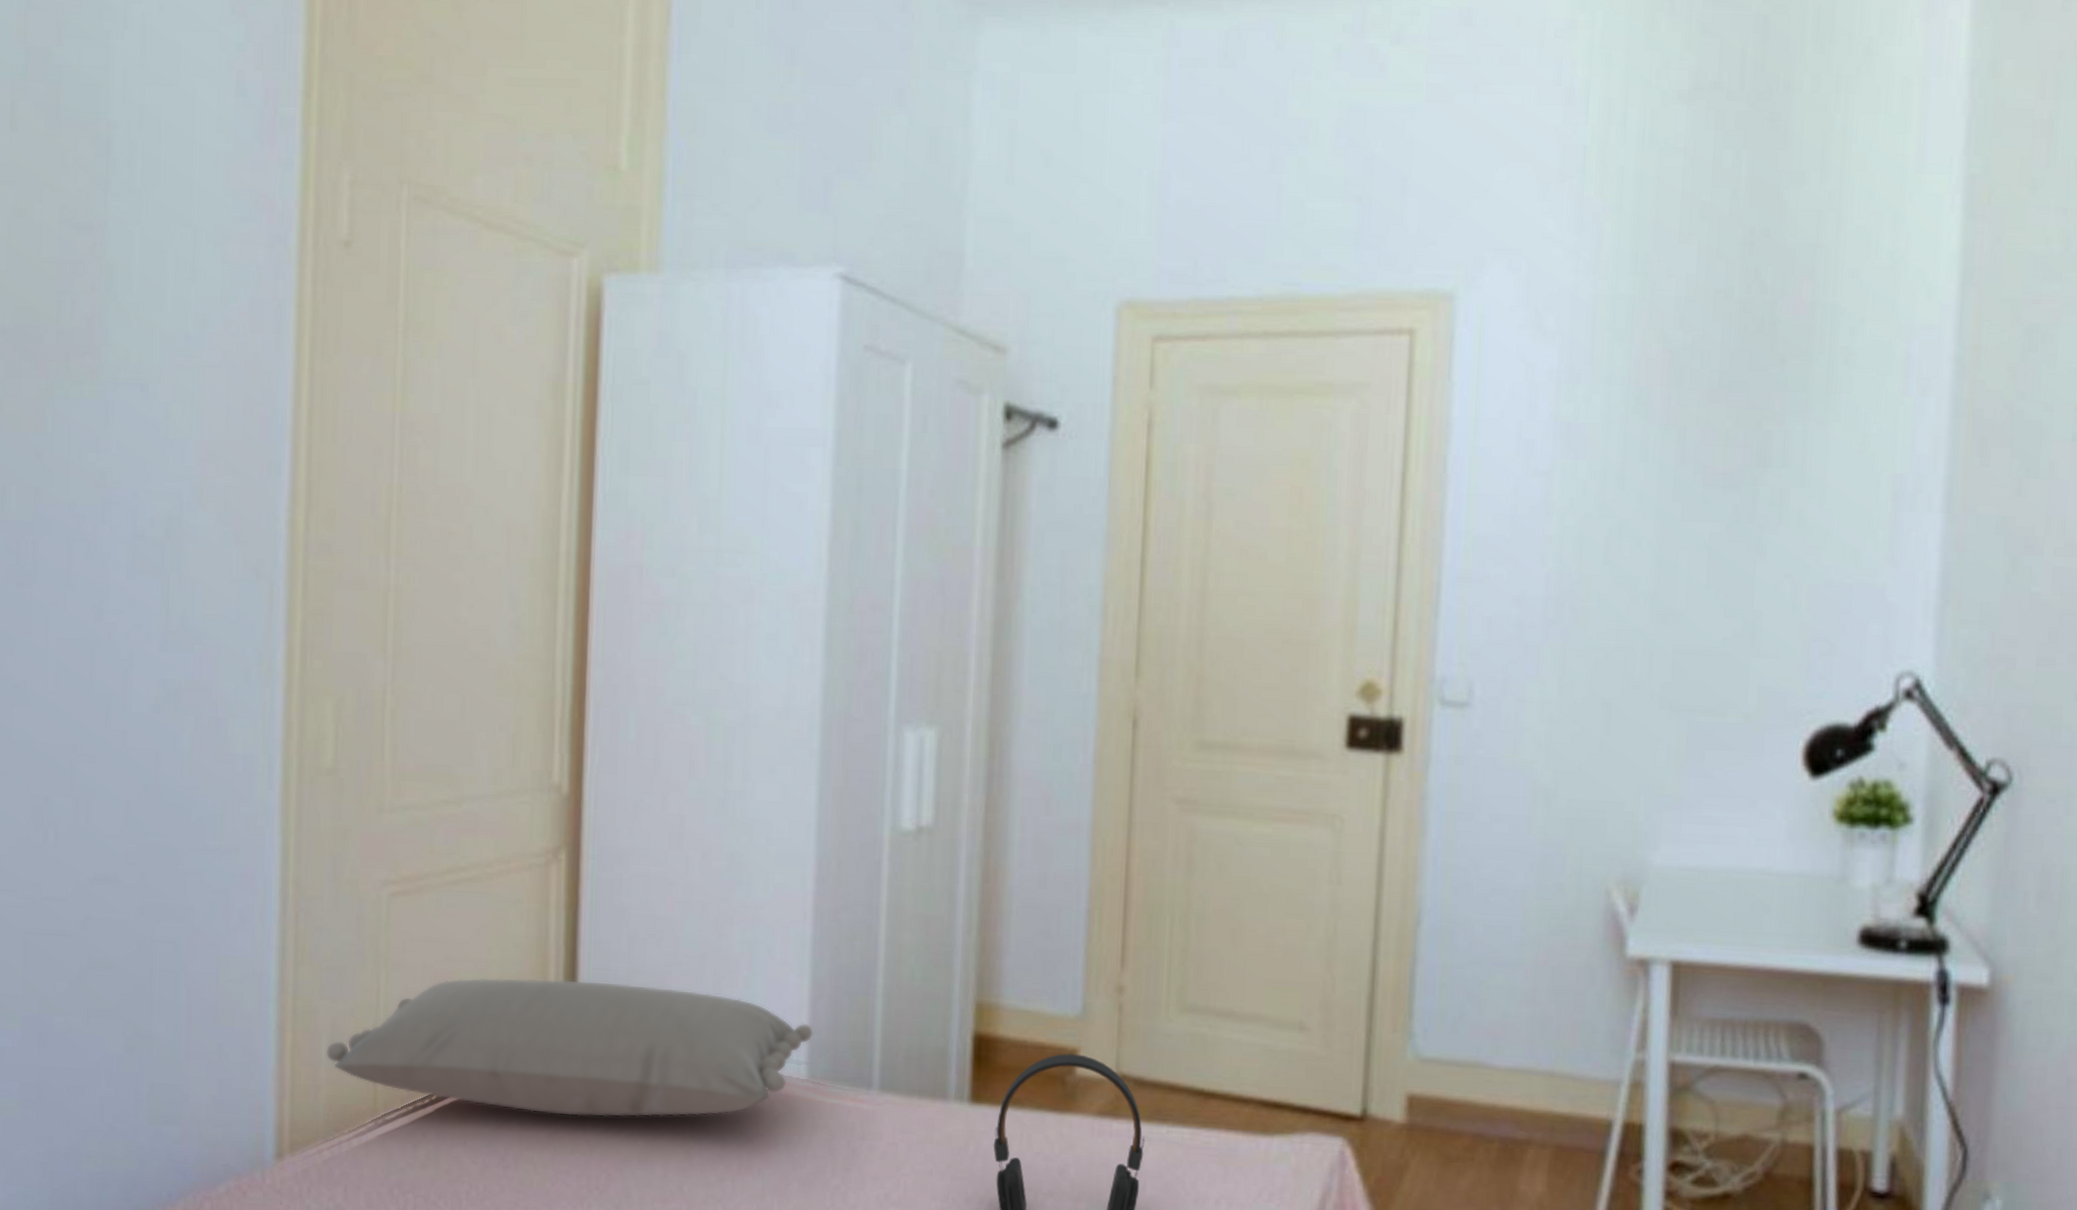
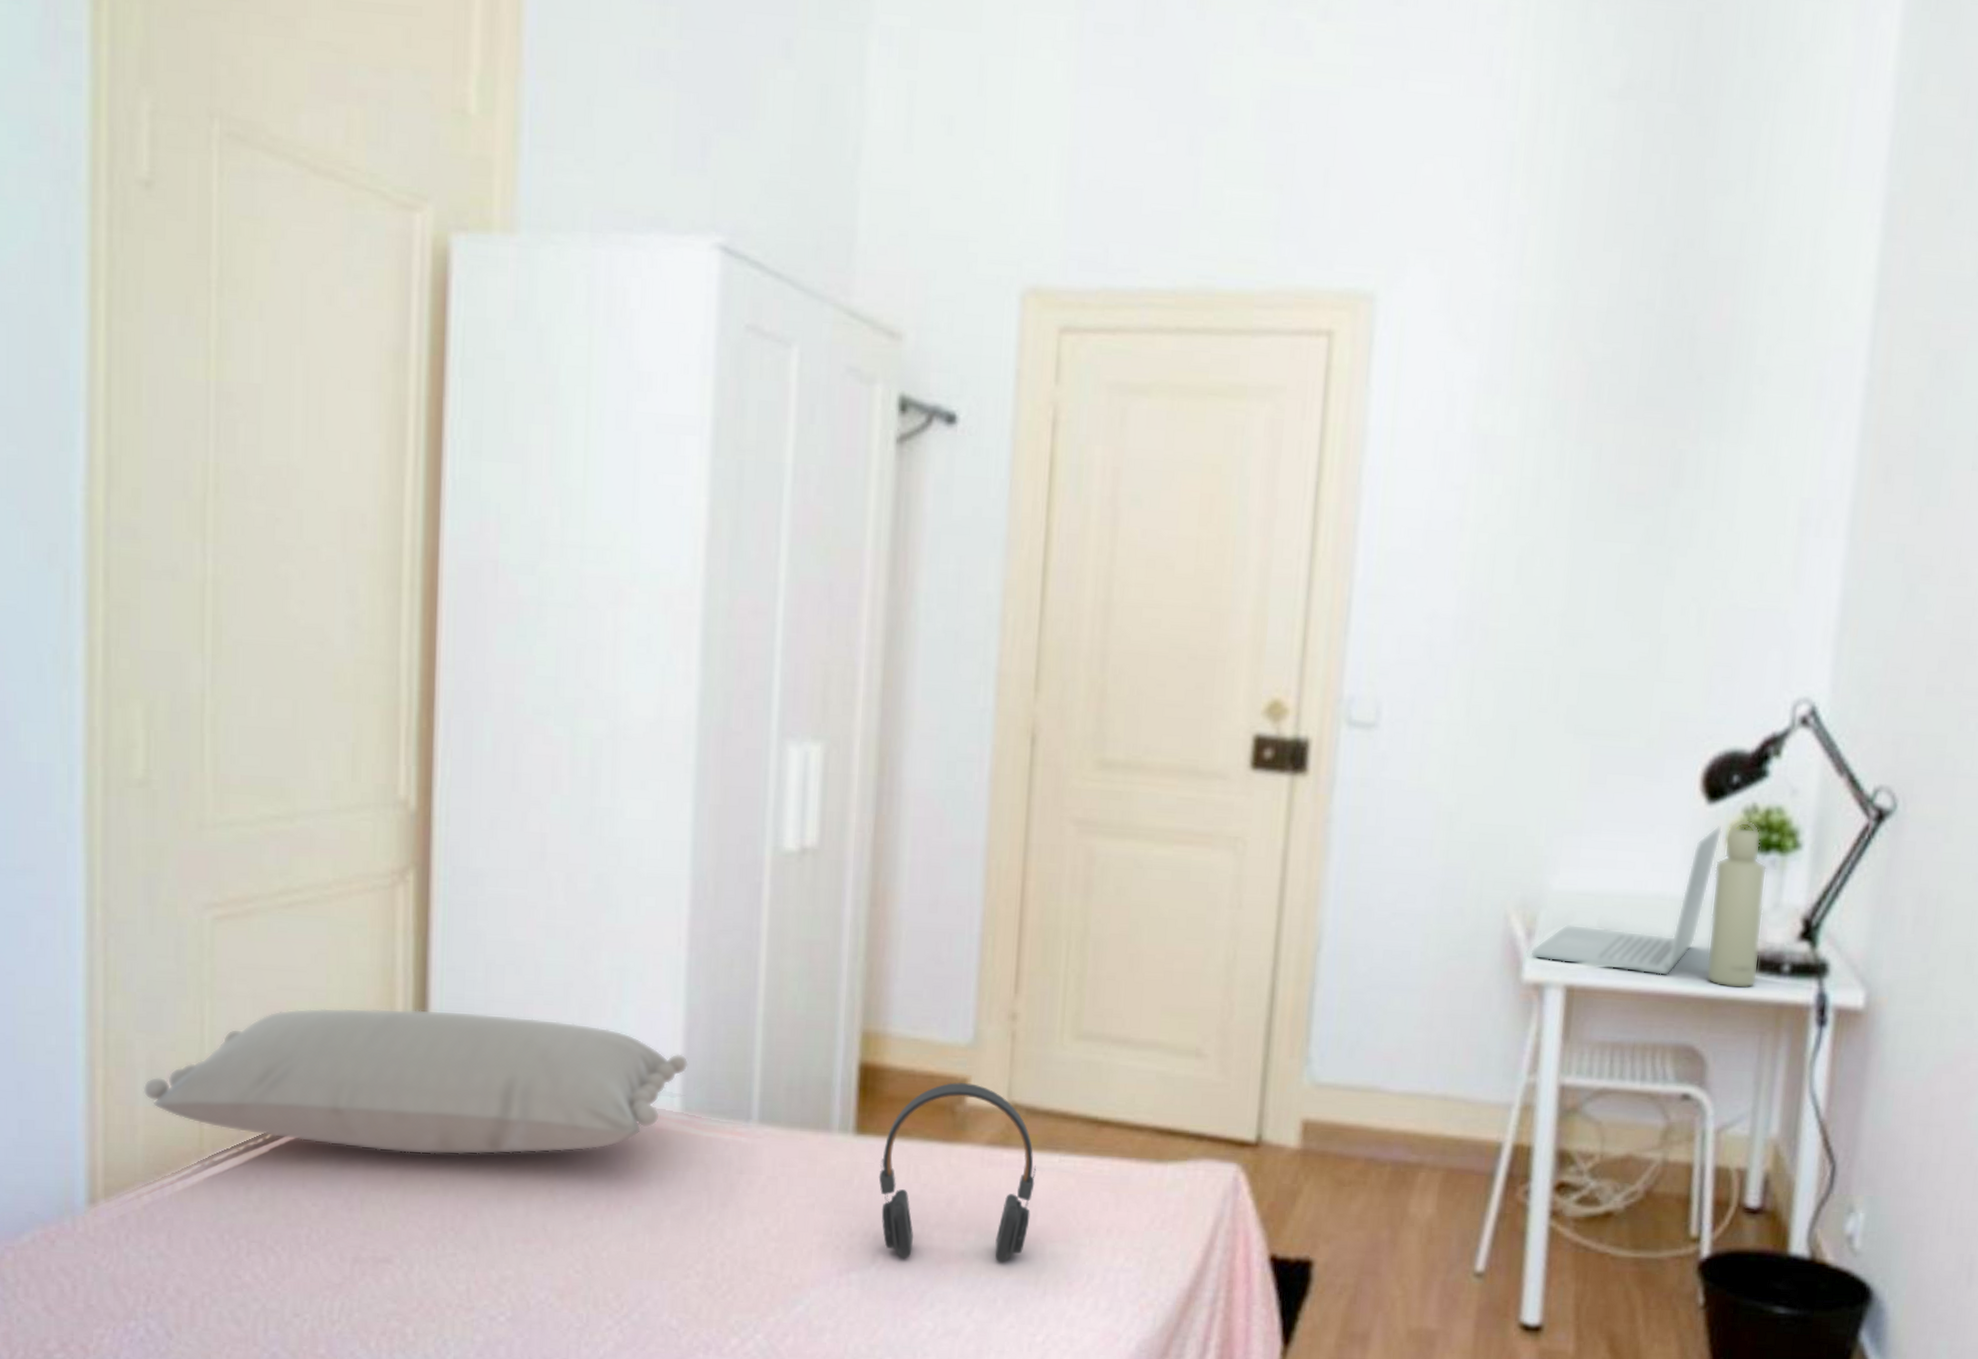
laptop: none [1634,800,1829,952] -> present [1530,825,1723,976]
bottle: none [1818,793,1878,966] -> present [1706,818,1767,989]

